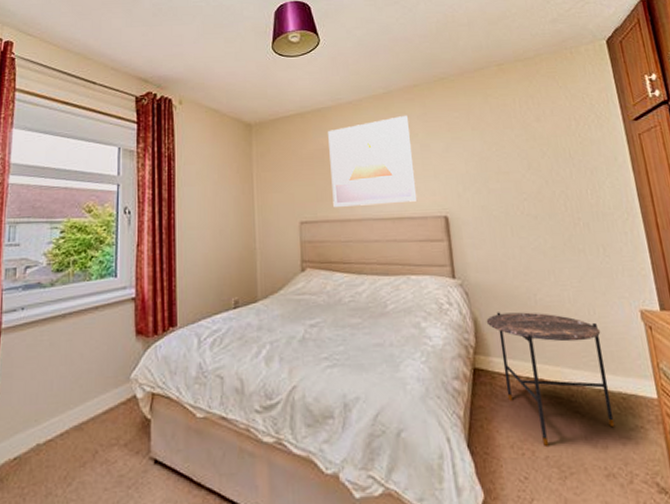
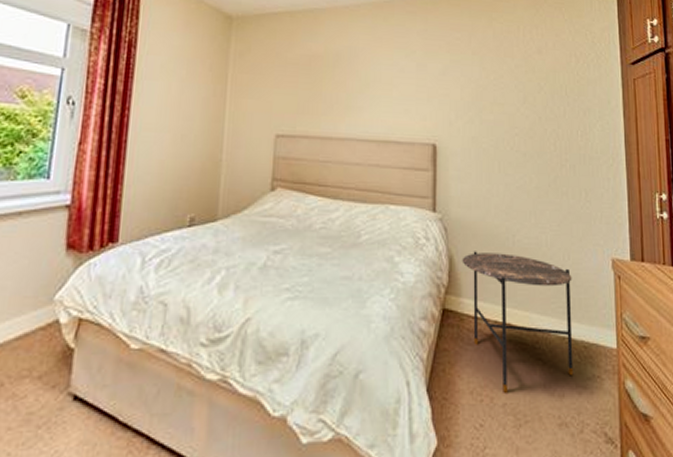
wall art: present [328,115,418,208] -> none [315,28,408,125]

